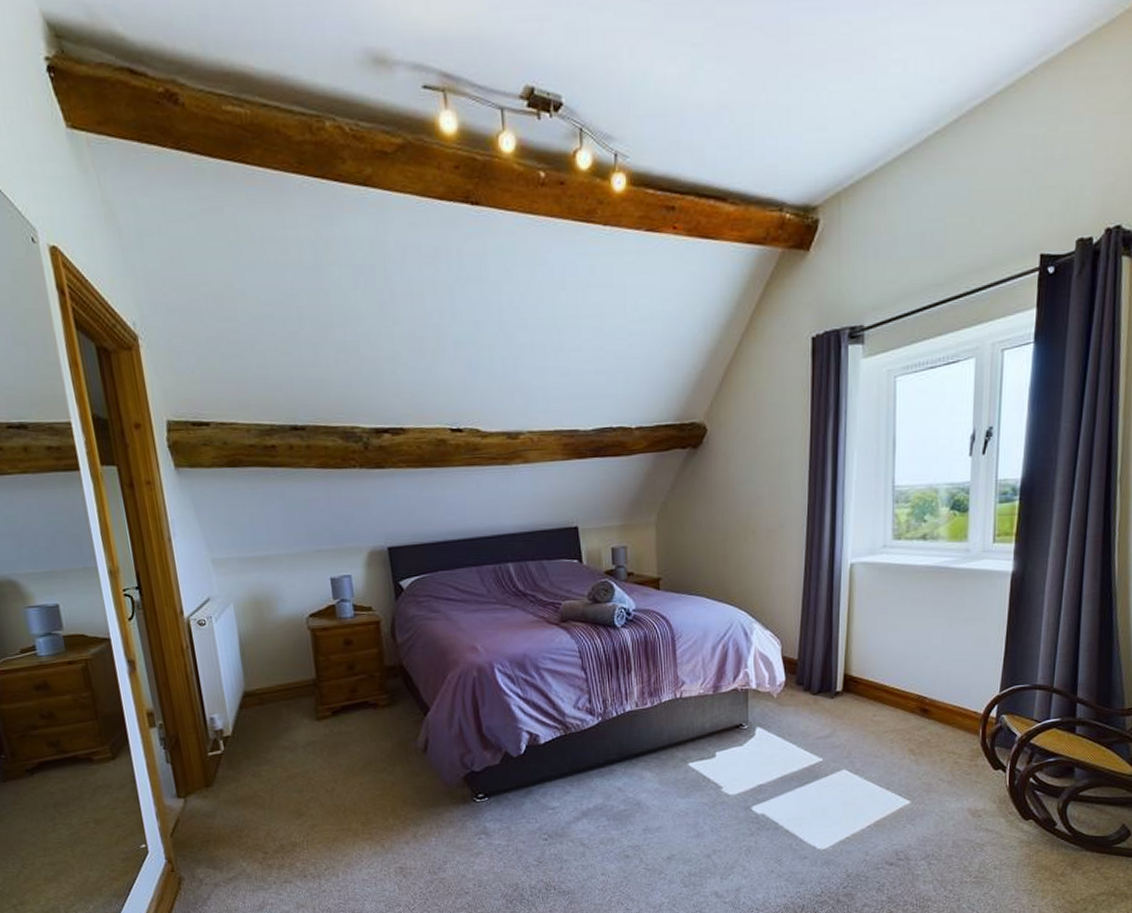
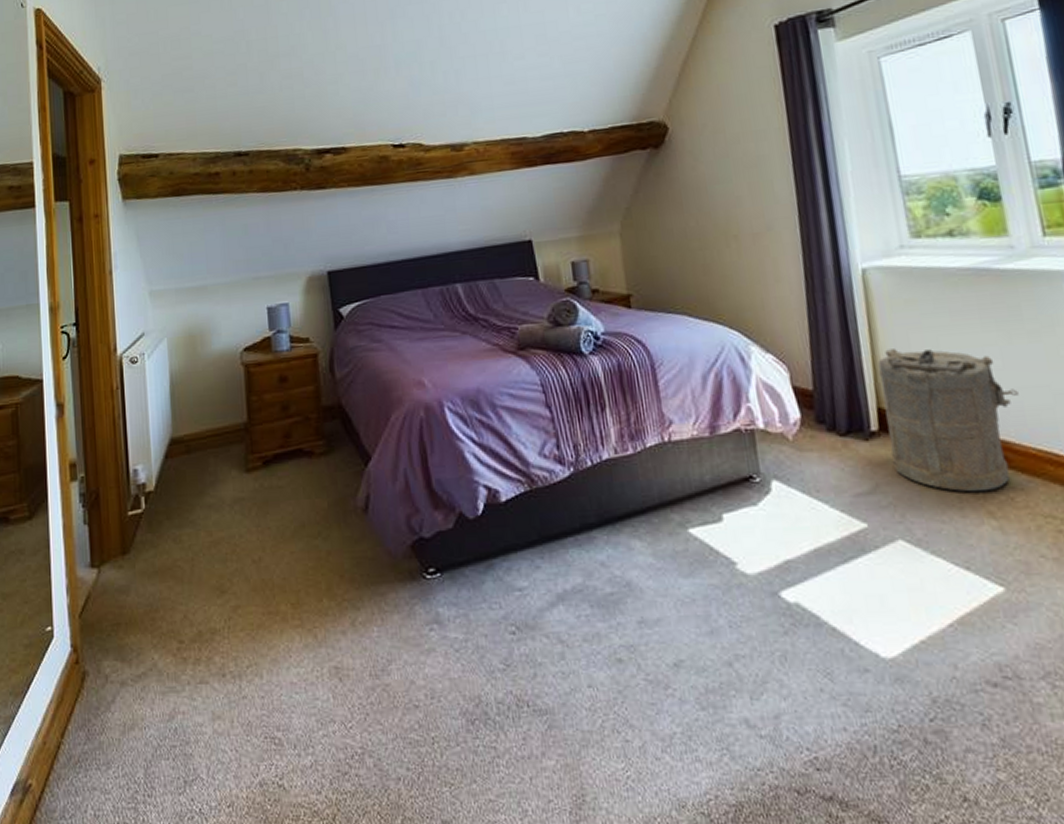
laundry hamper: none [848,629,949,736] -> present [878,349,1019,492]

